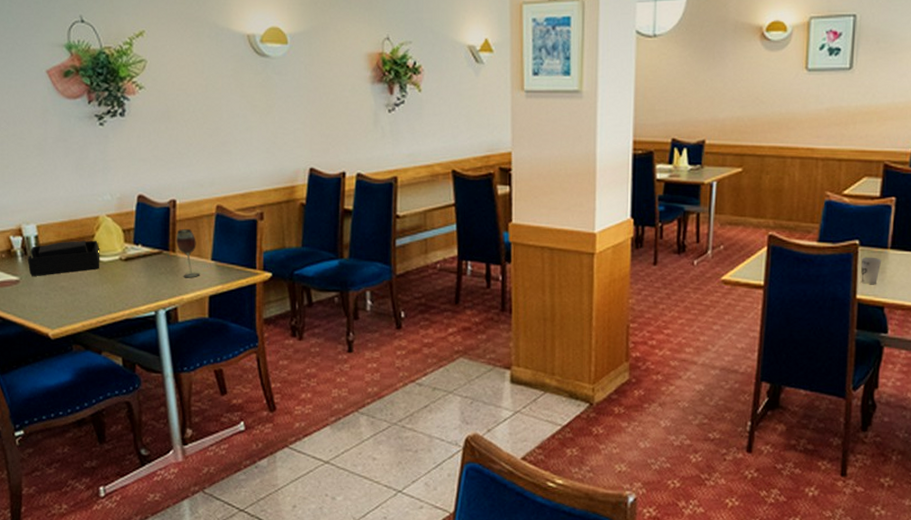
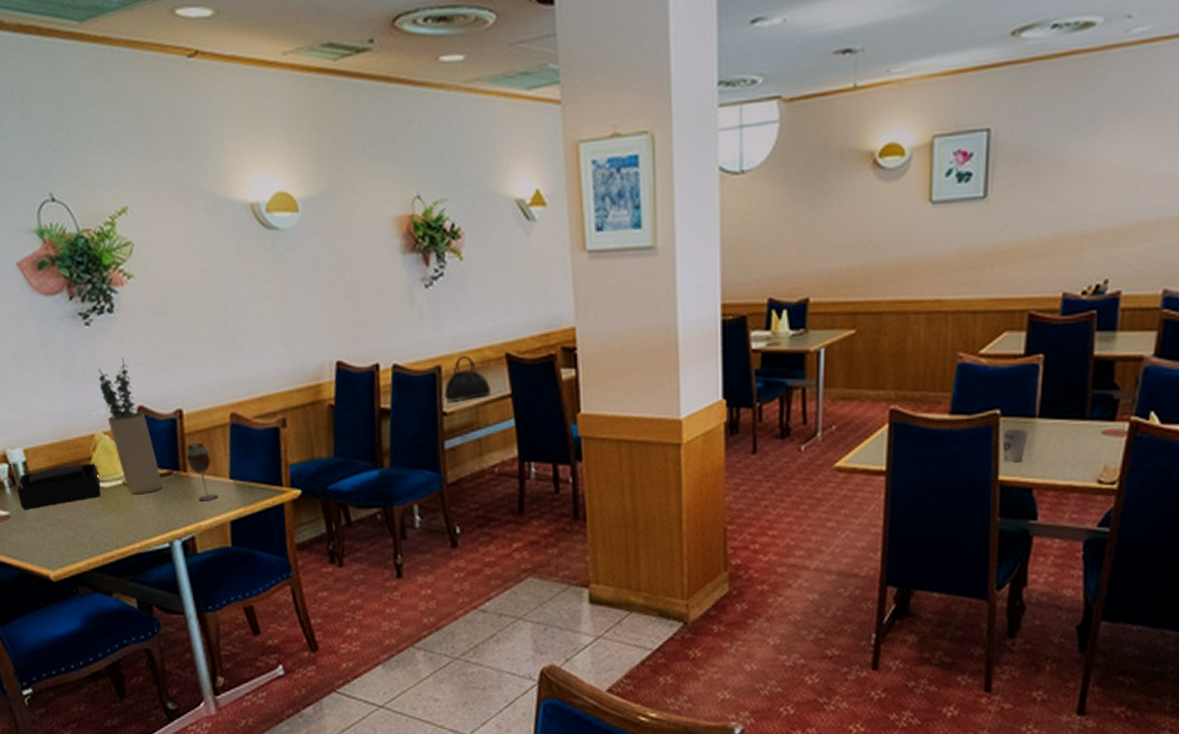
vase: none [106,154,153,269] -> present [98,358,162,495]
handbag: none [399,170,438,207] -> present [444,356,491,402]

